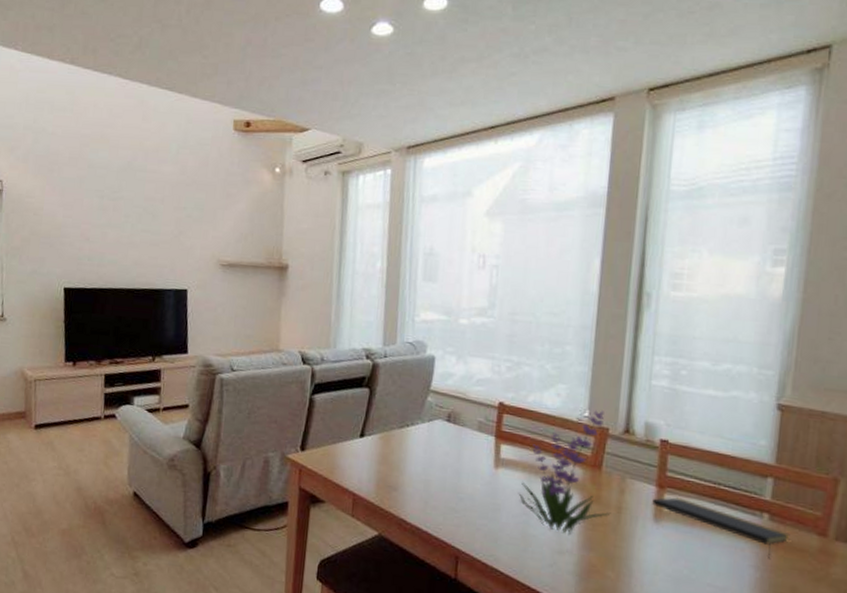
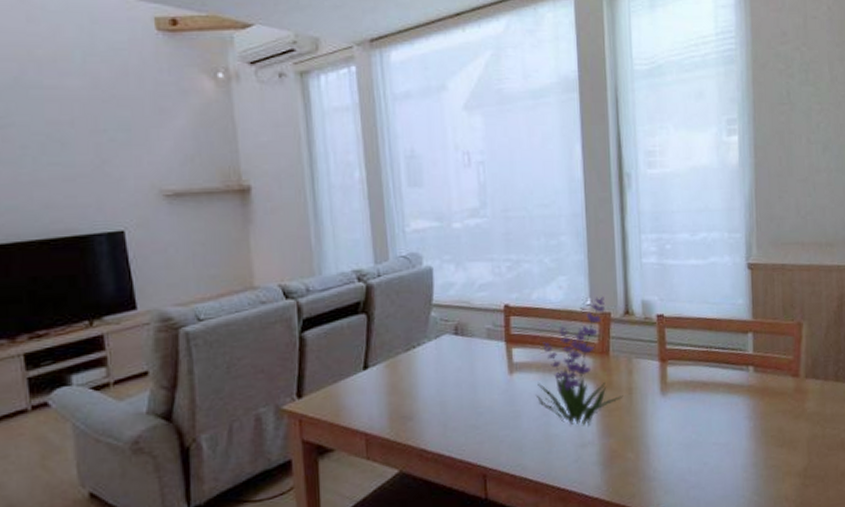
notepad: present [652,497,790,560] -> none [657,367,772,408]

